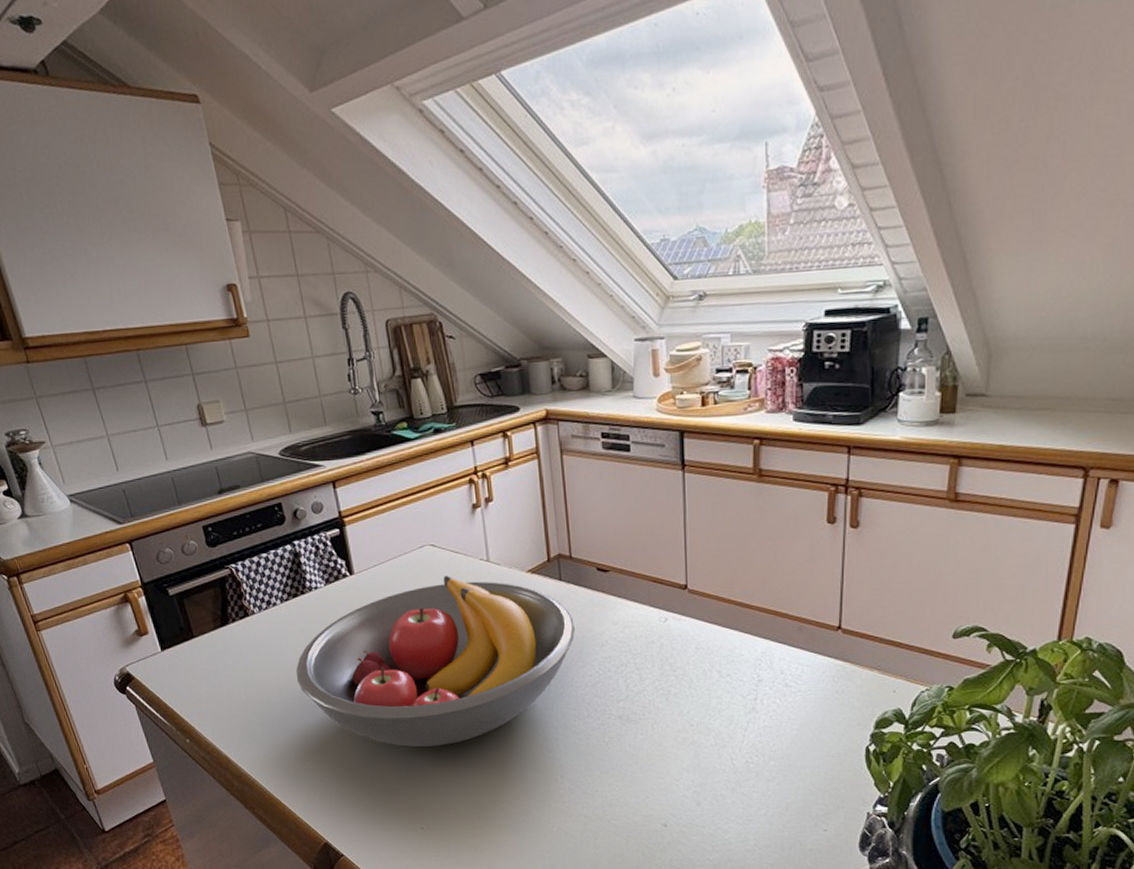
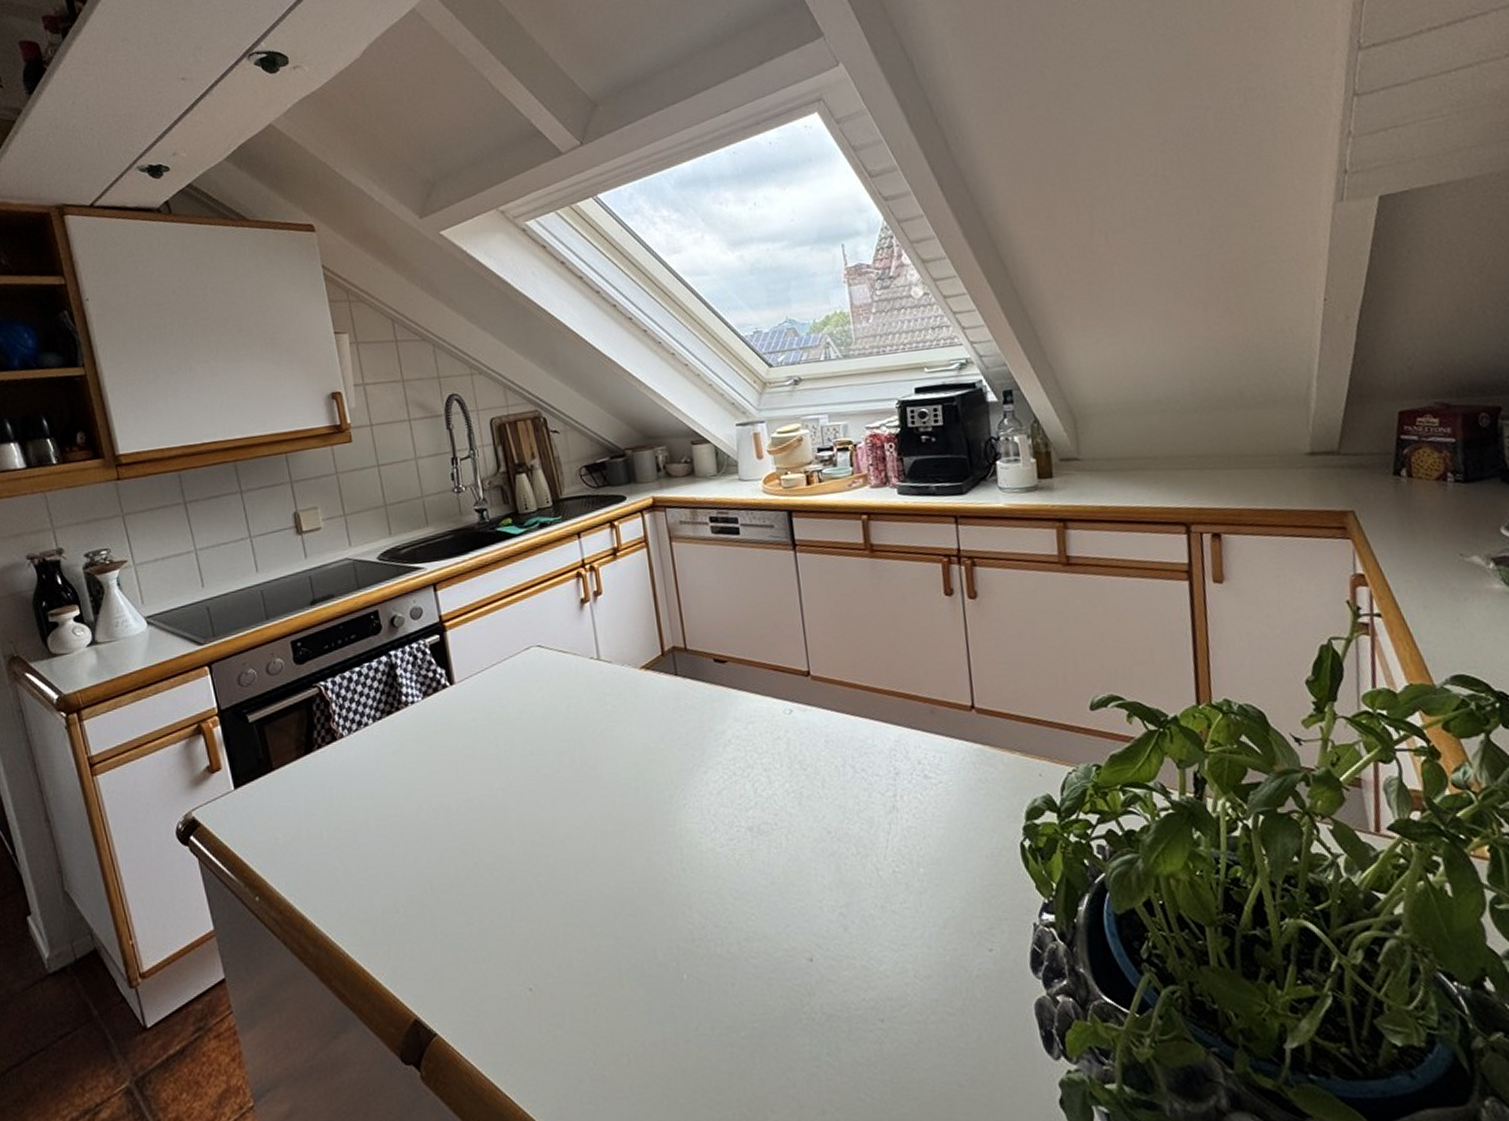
fruit bowl: present [296,575,575,747] -> none [387,678,695,885]

